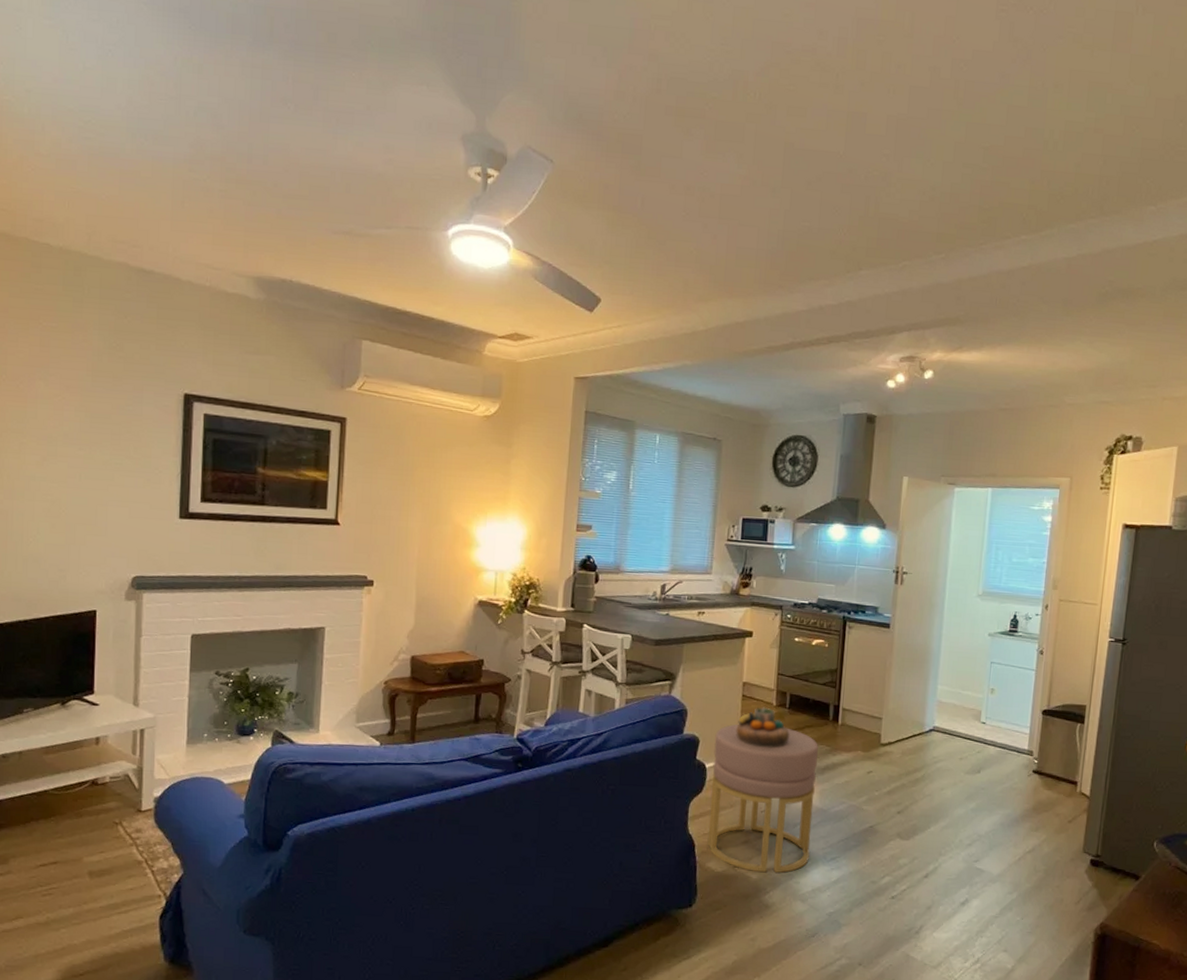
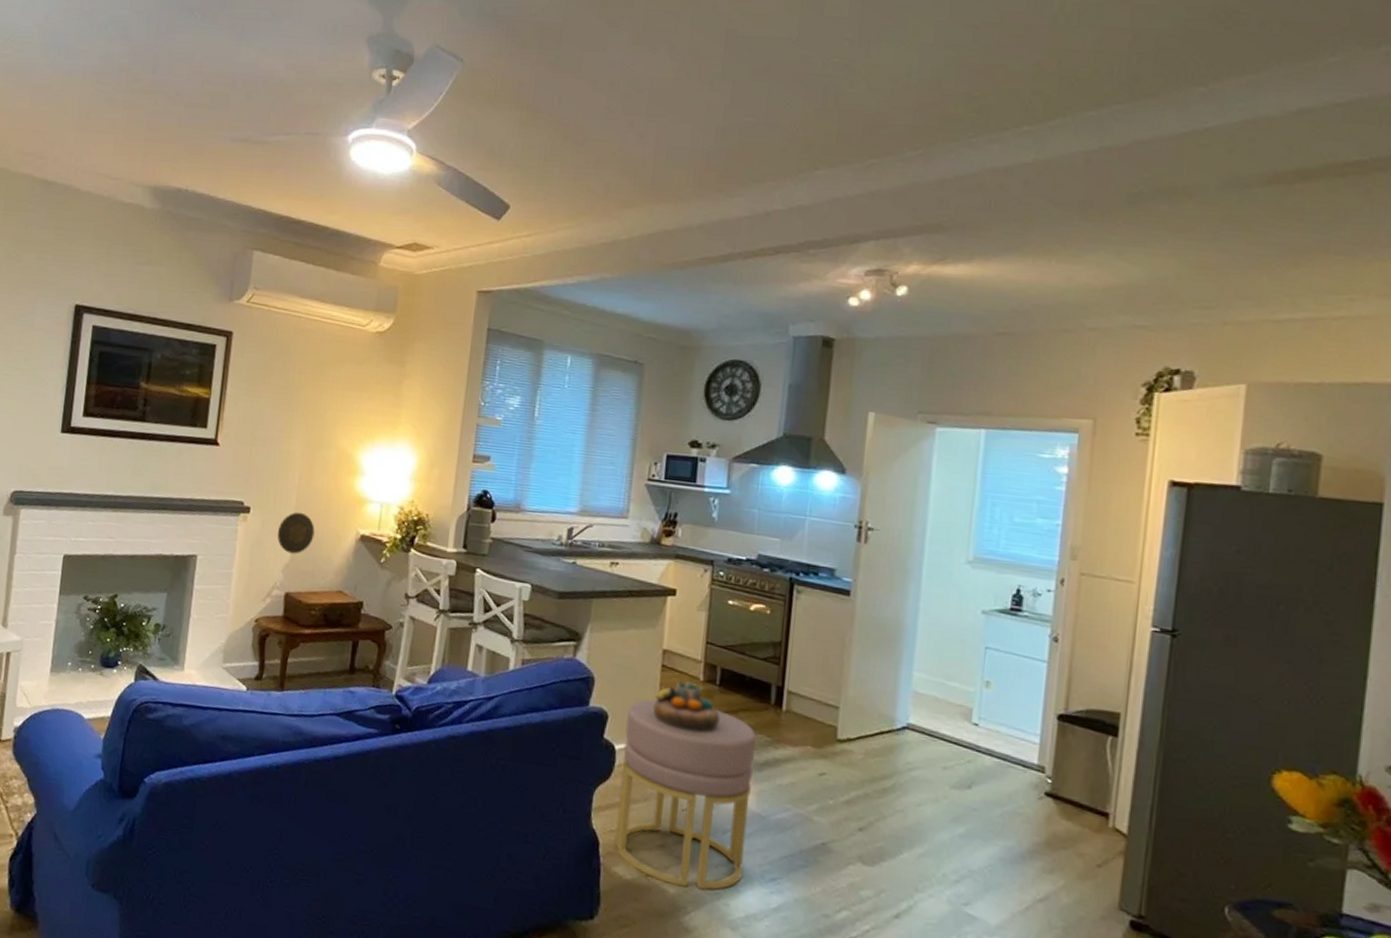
decorative plate: none [400,583,436,621] -> present [277,512,315,554]

